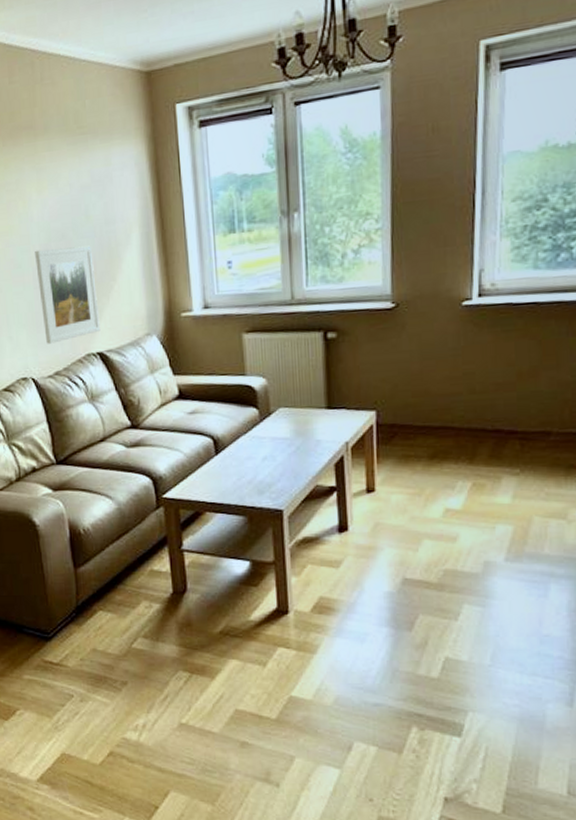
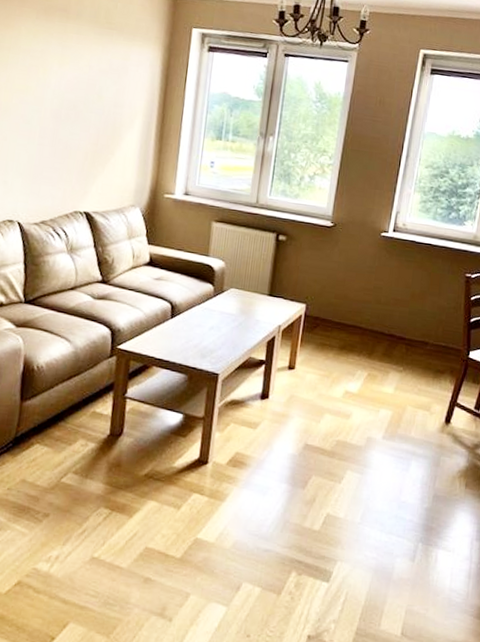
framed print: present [35,245,101,344] -> none [39,112,98,196]

